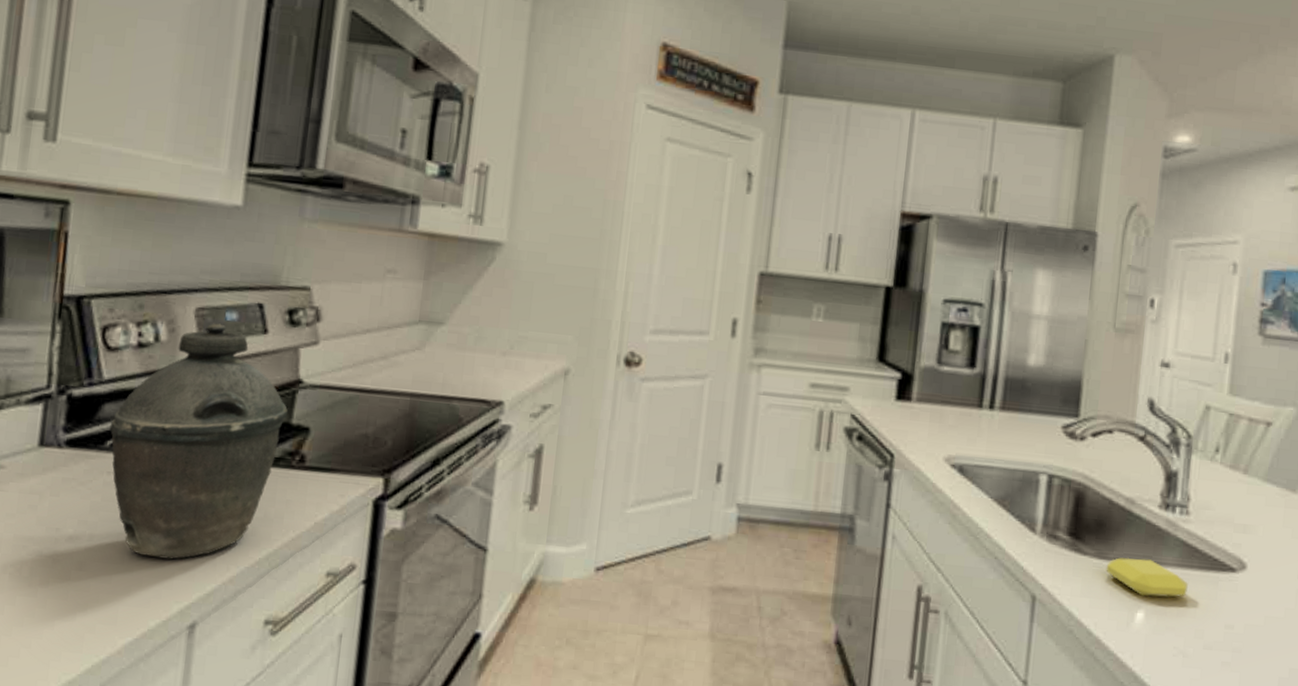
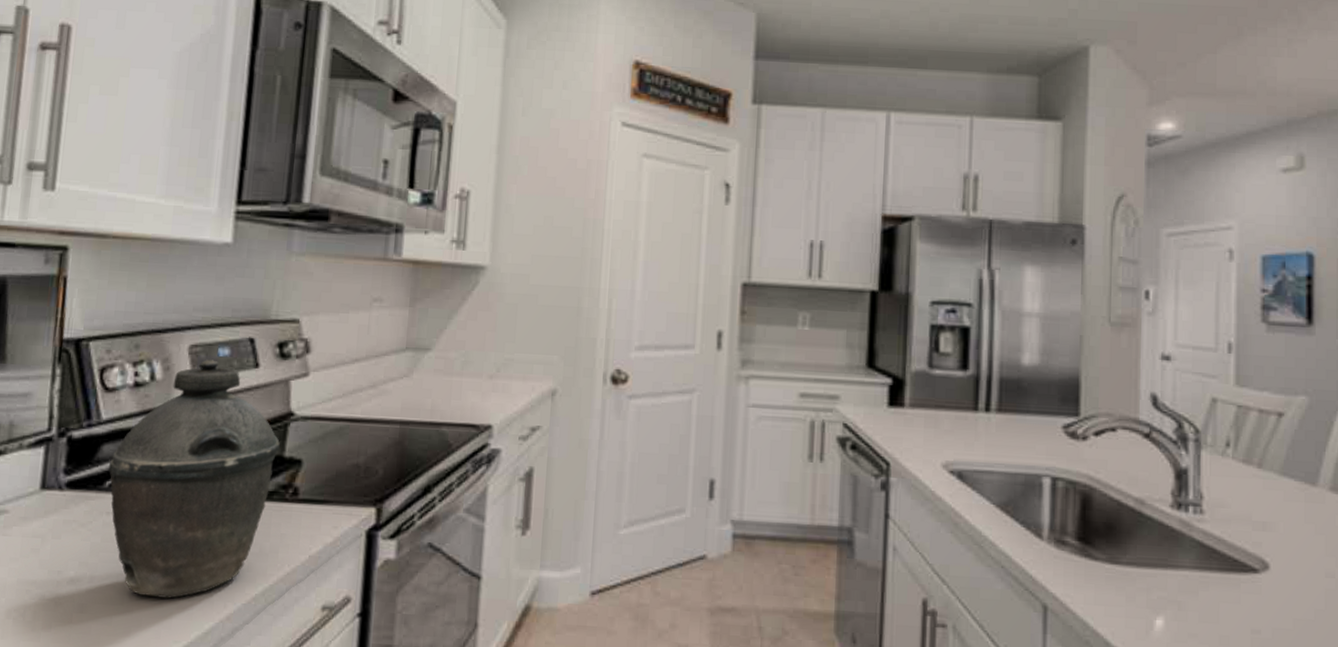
soap bar: present [1106,557,1188,598] -> none [1119,561,1208,603]

